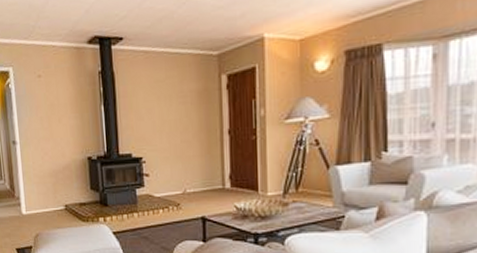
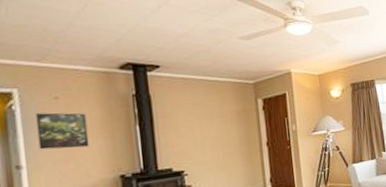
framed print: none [25,91,64,127] -> present [35,112,90,150]

